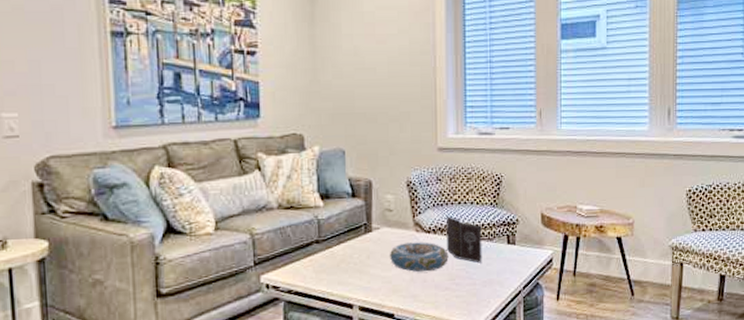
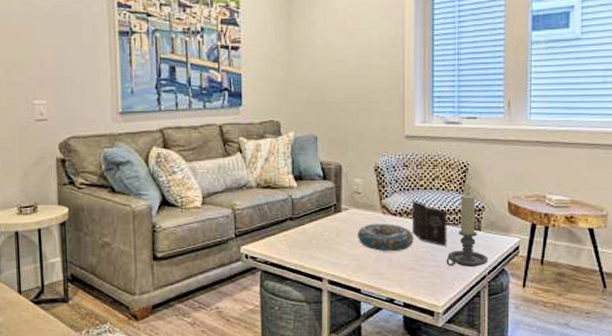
candle holder: none [481,207,523,283] -> present [446,194,489,267]

